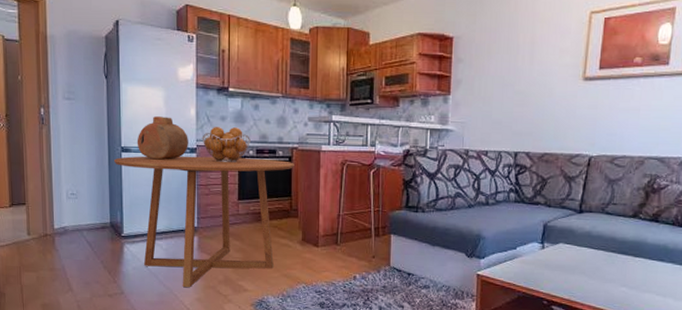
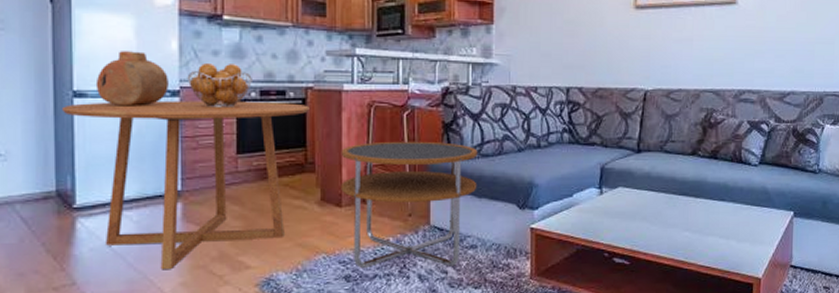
side table: none [318,194,433,302] -> present [340,141,478,268]

